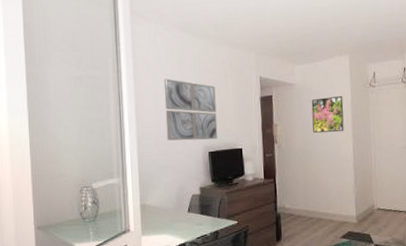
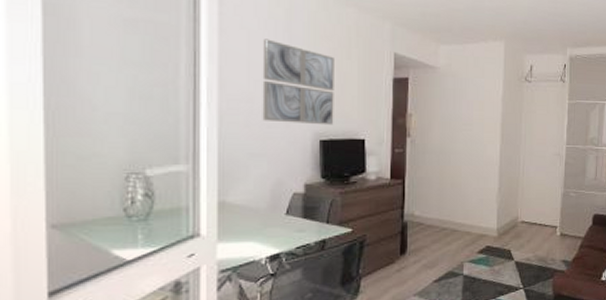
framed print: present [311,95,344,133] -> none [455,87,494,131]

